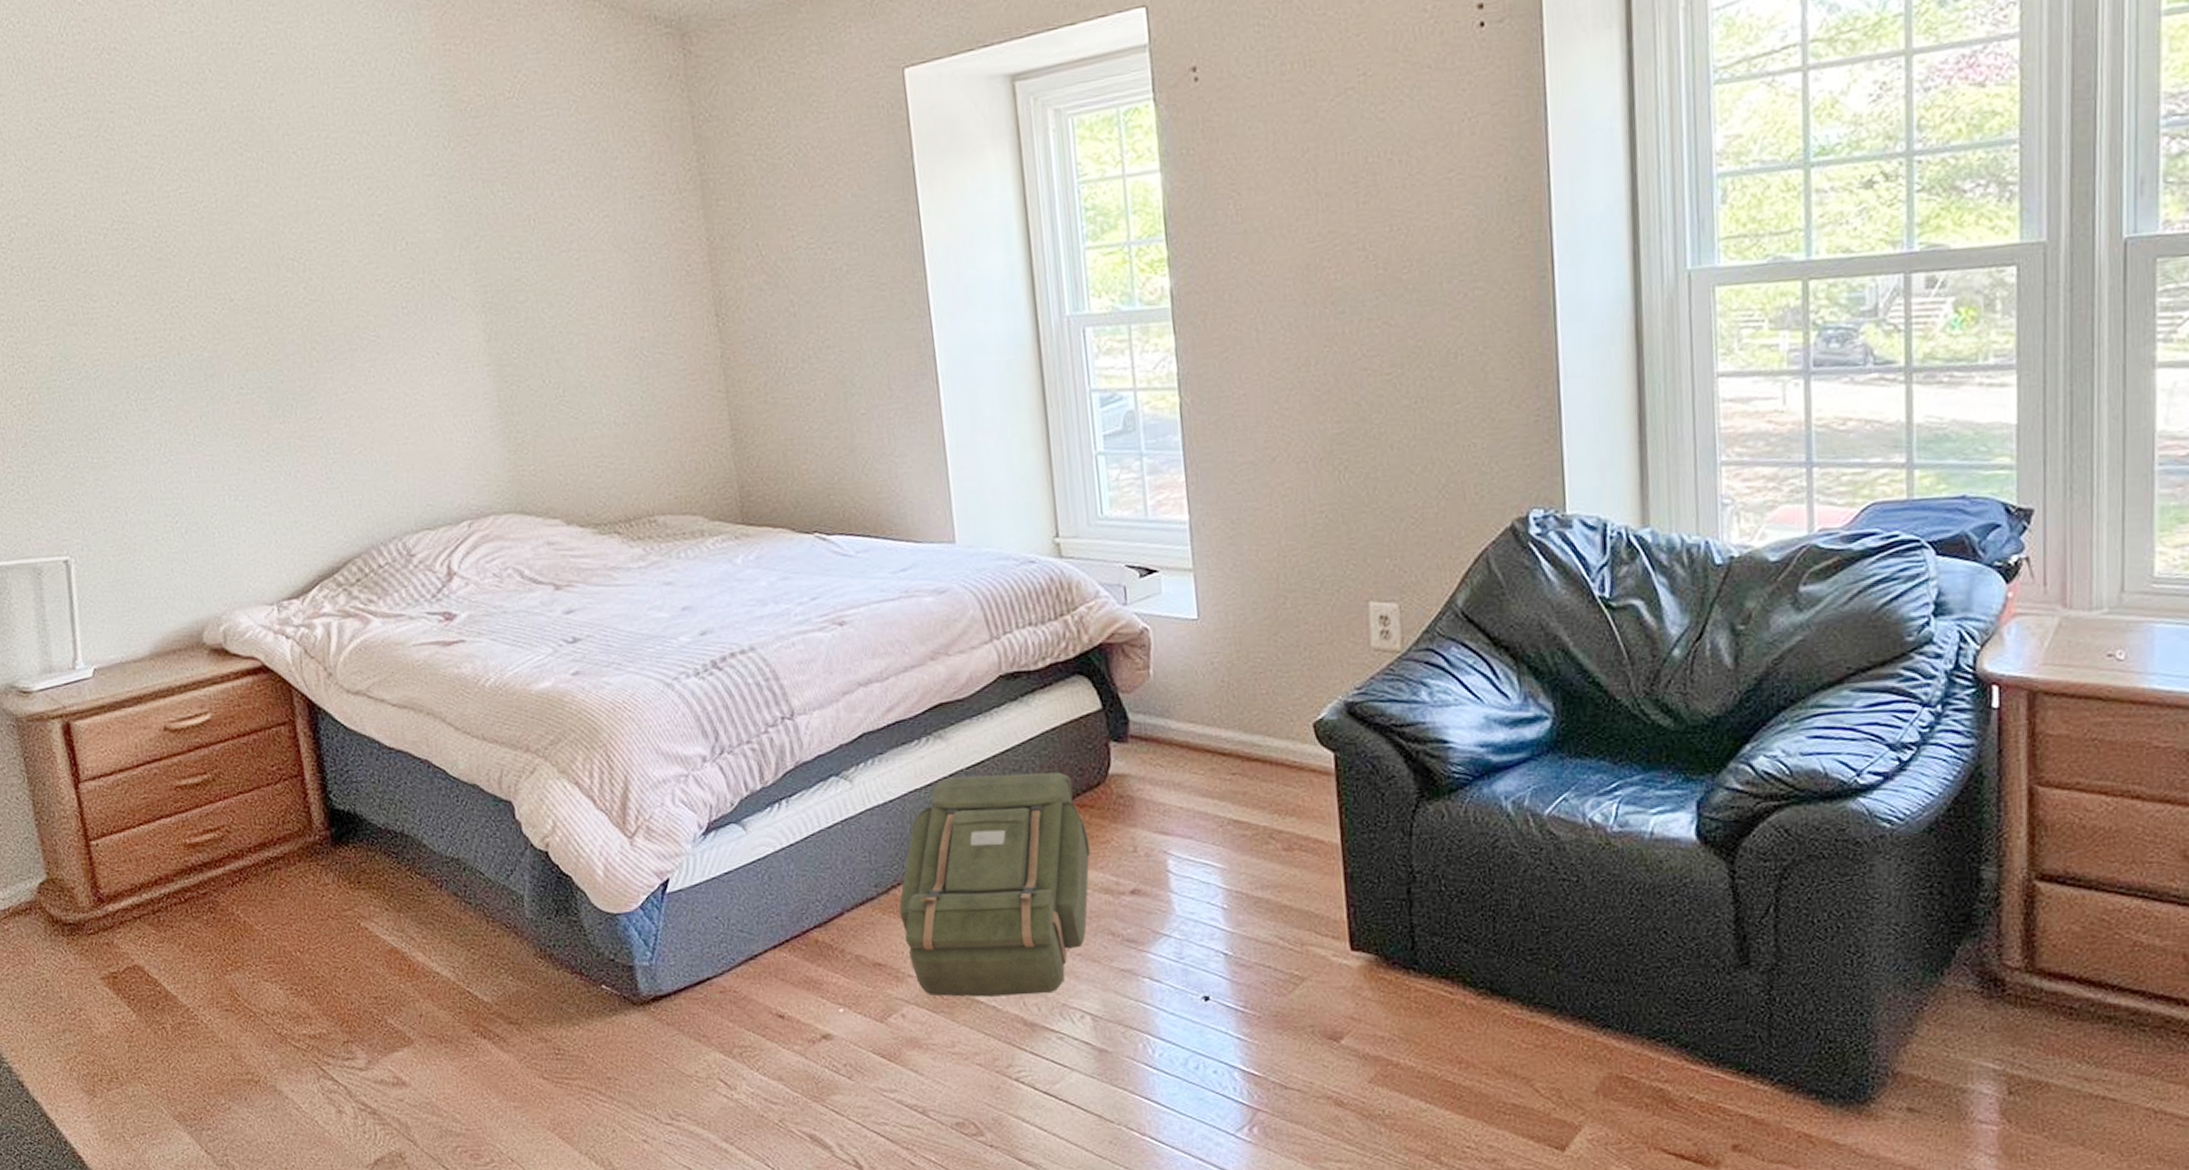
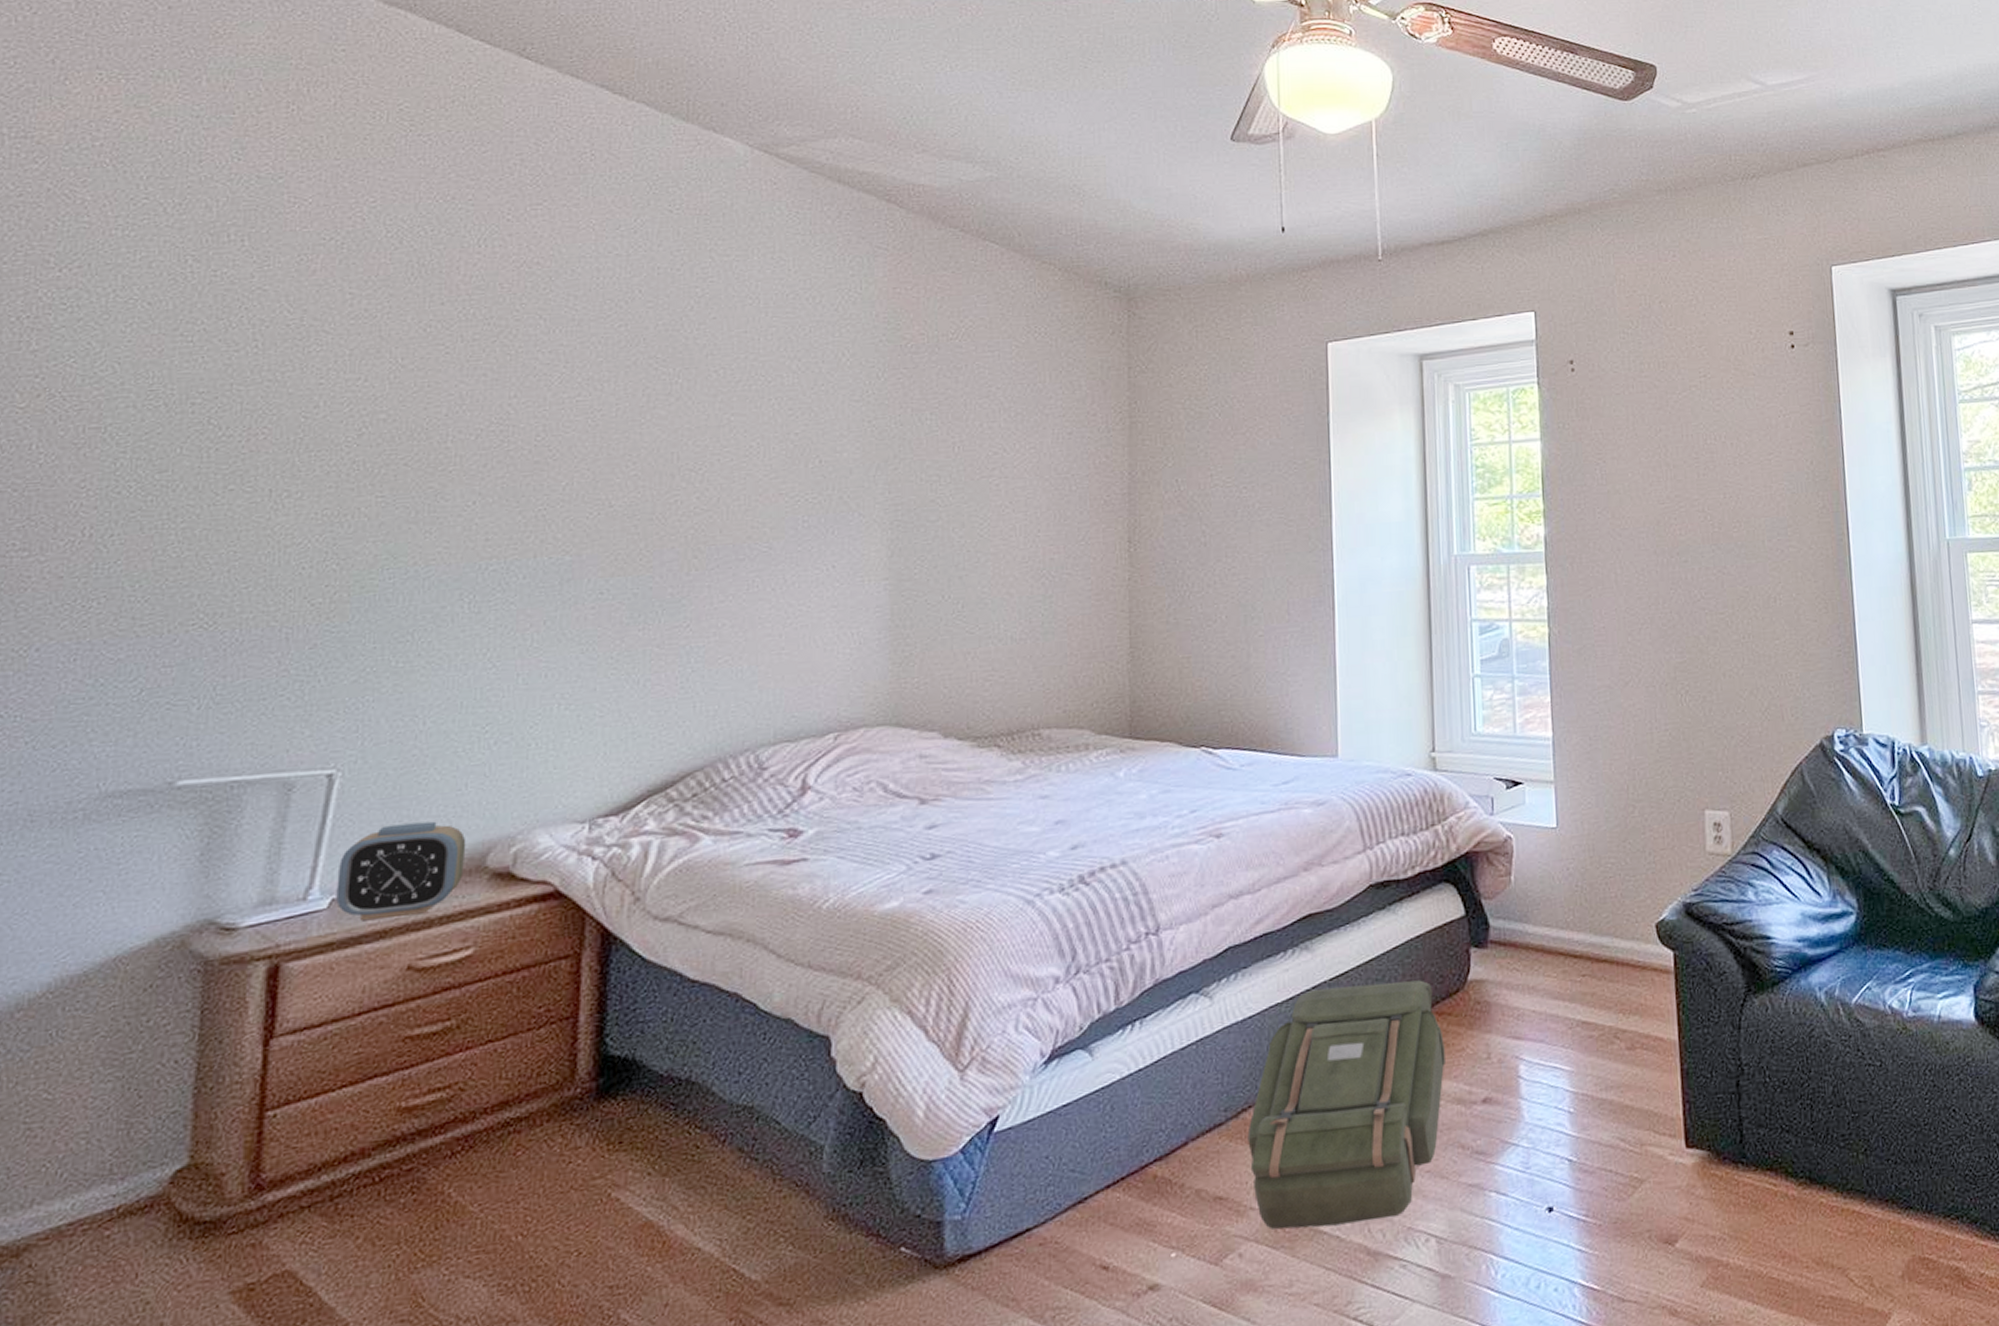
alarm clock: none [91,602,188,689] -> present [336,821,466,922]

